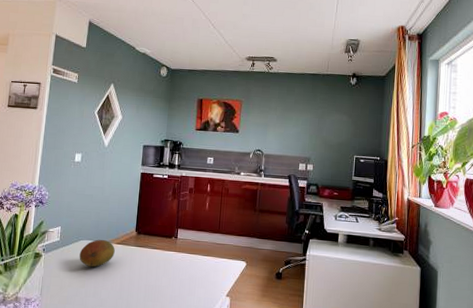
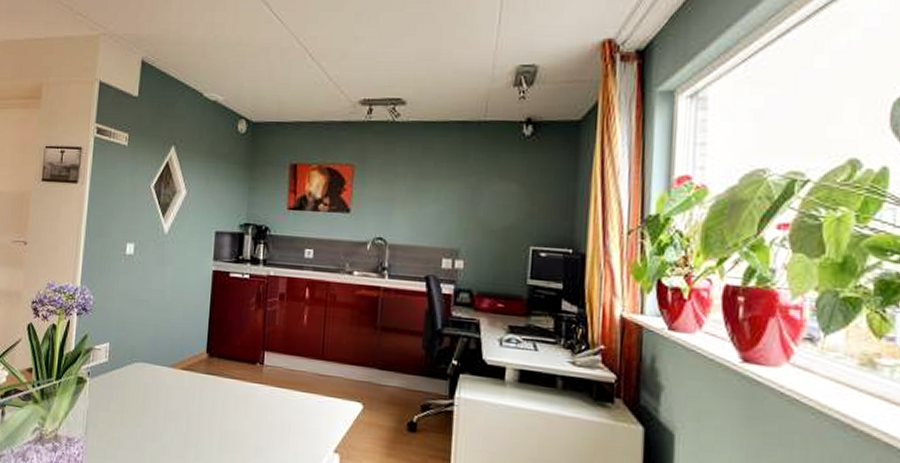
fruit: present [79,239,115,267] -> none [133,362,180,401]

